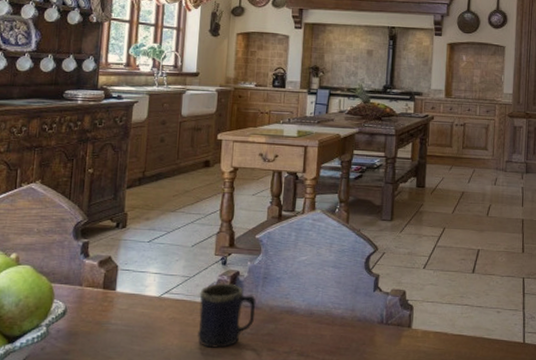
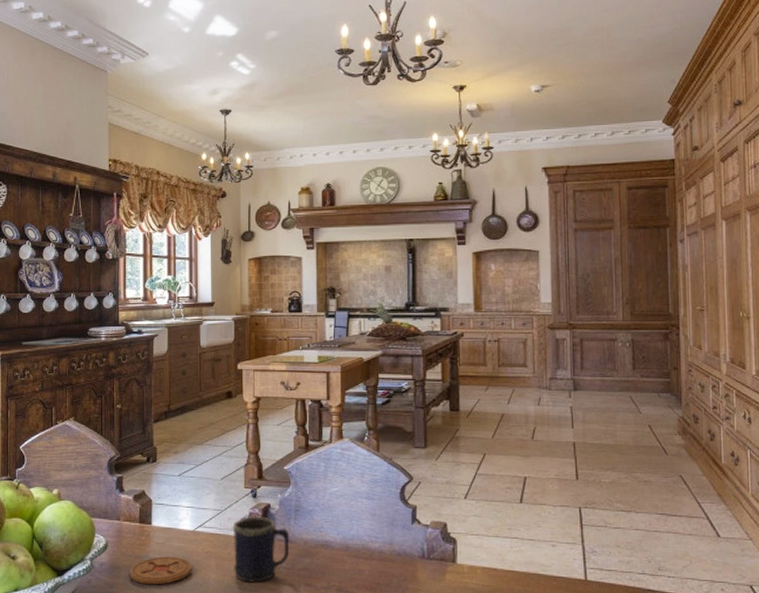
coaster: none [87,322,155,351] -> present [129,556,192,585]

